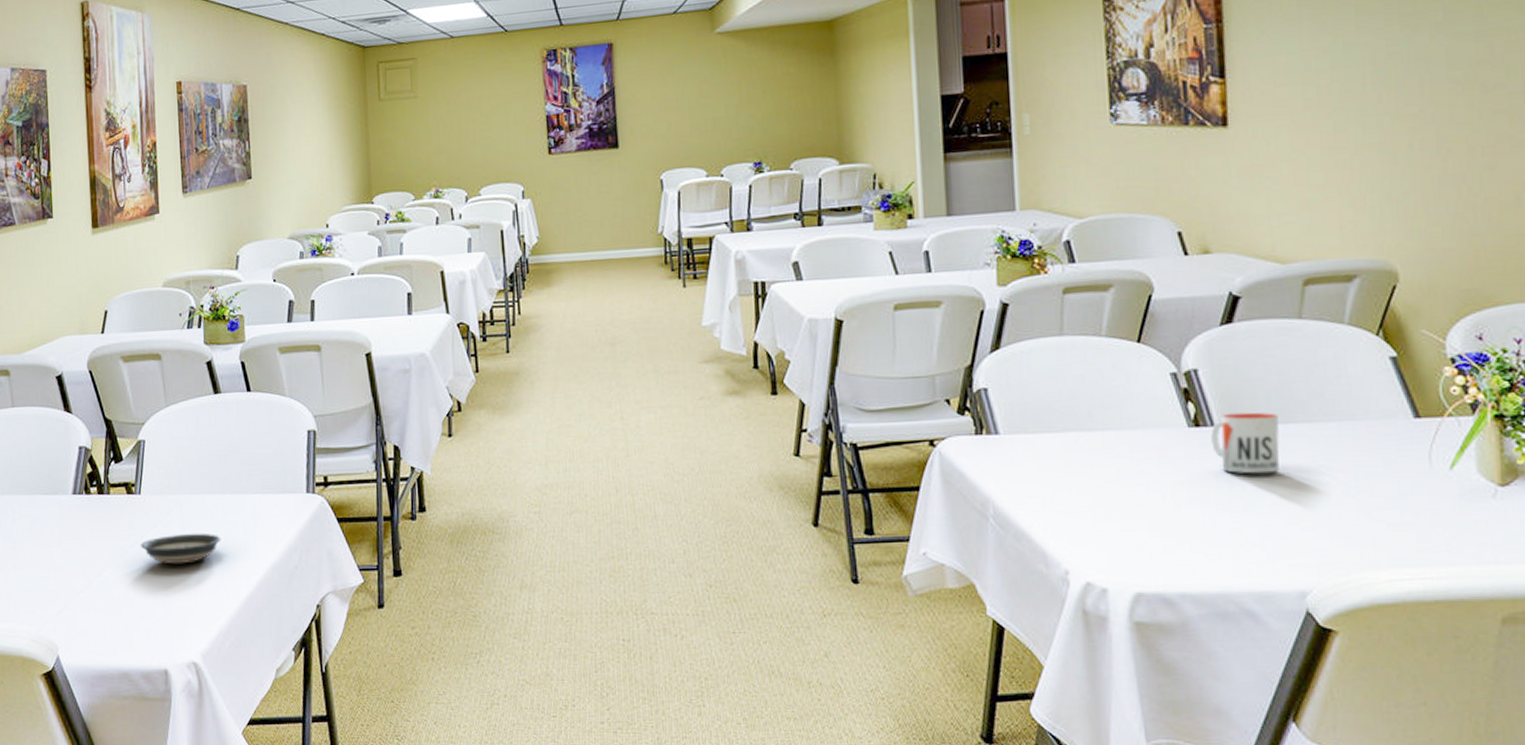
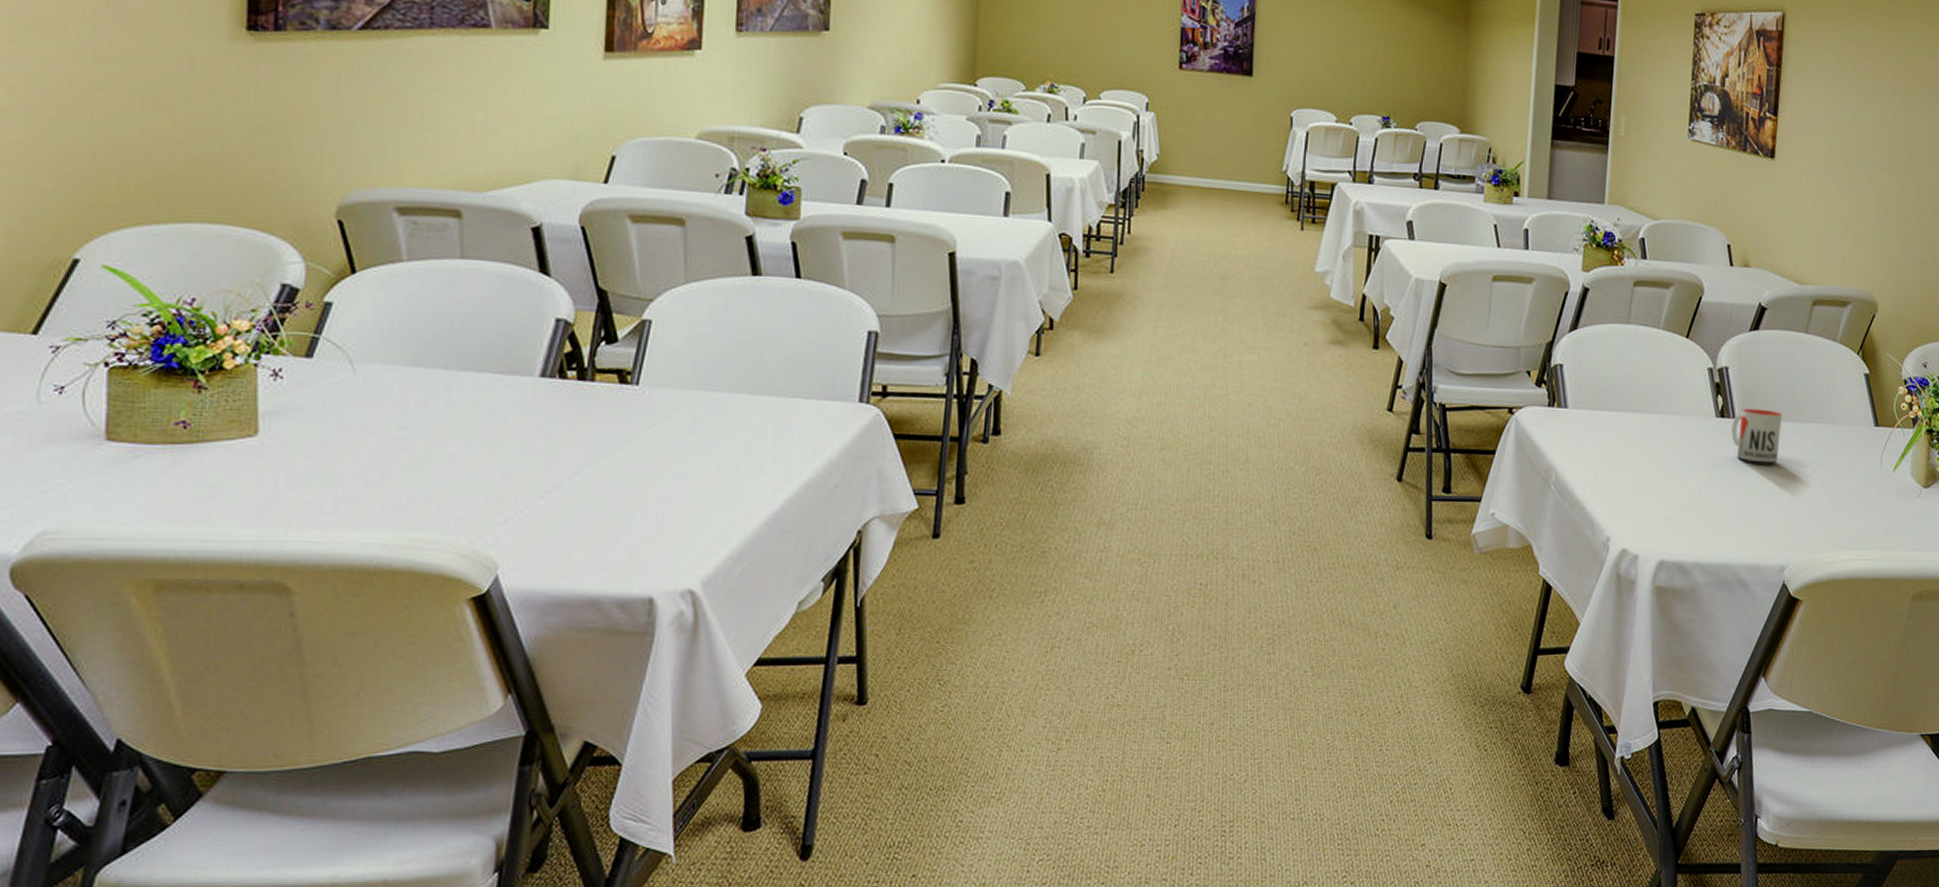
saucer: present [140,533,221,565] -> none [631,437,743,473]

